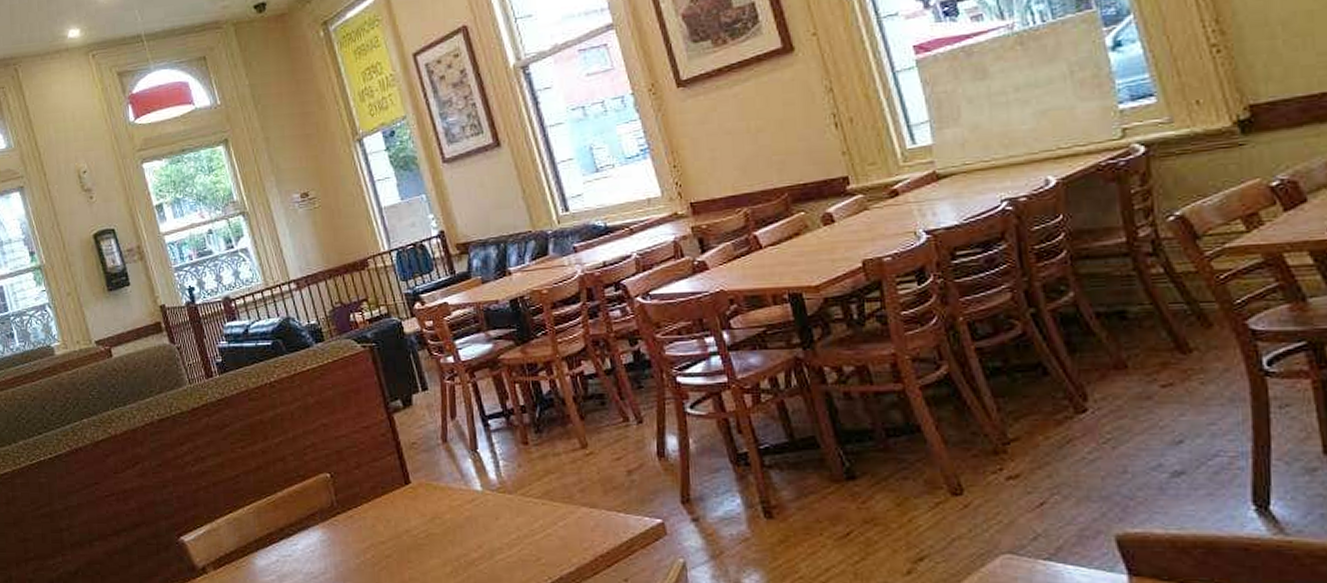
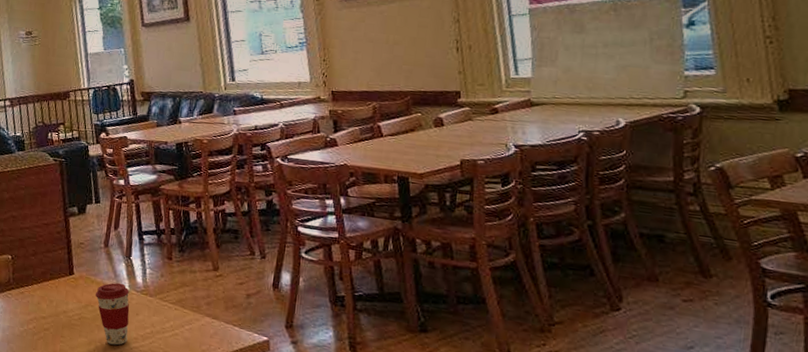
coffee cup: none [442,484,490,561] -> present [96,282,130,345]

